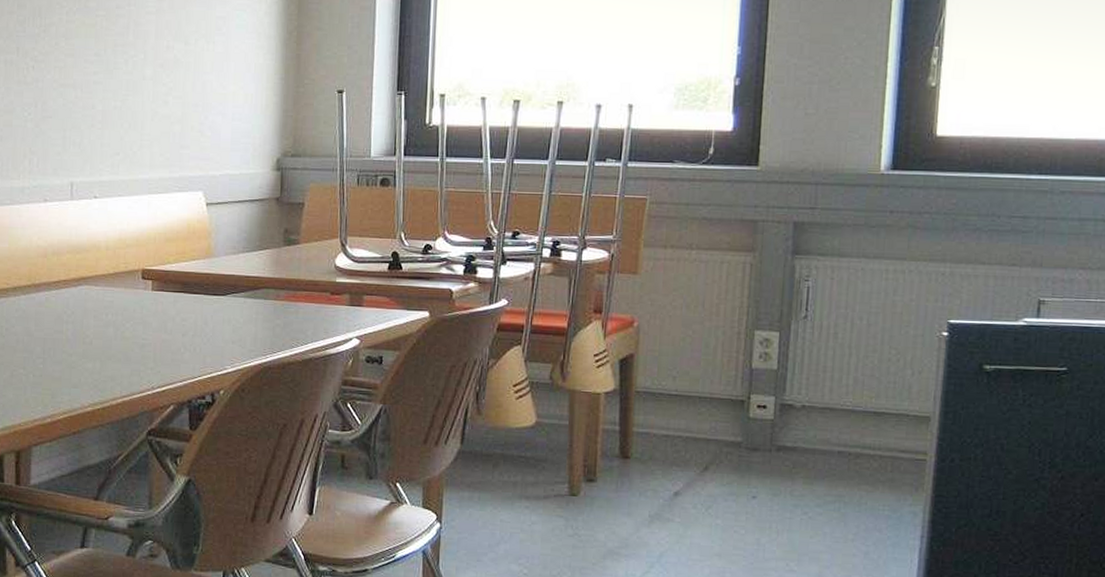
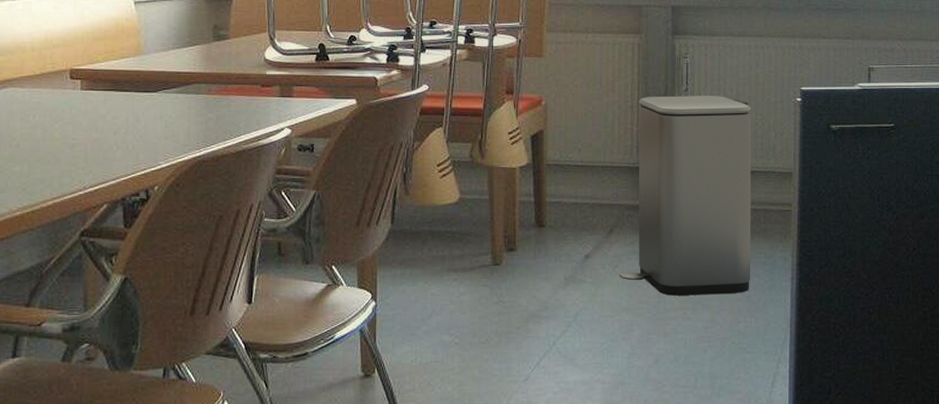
pedal bin: none [712,322,884,548] -> present [618,96,751,296]

